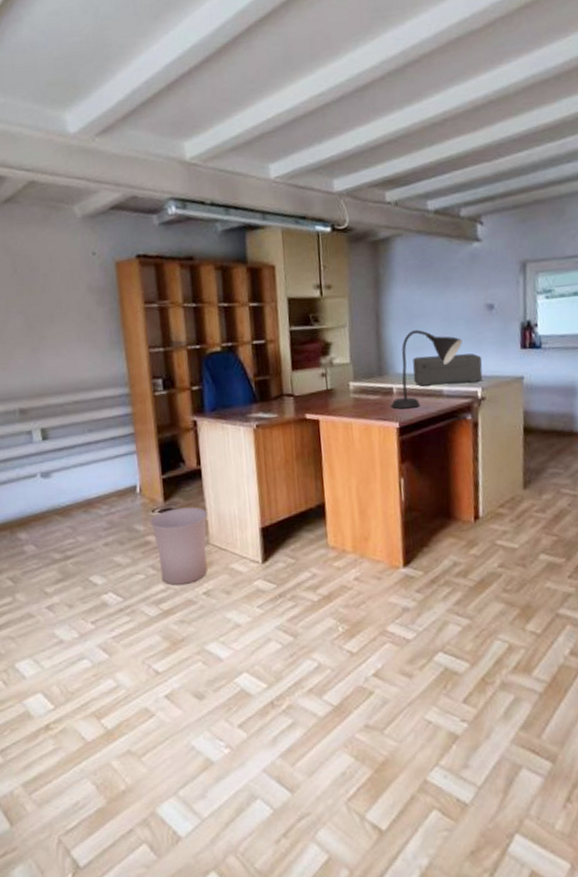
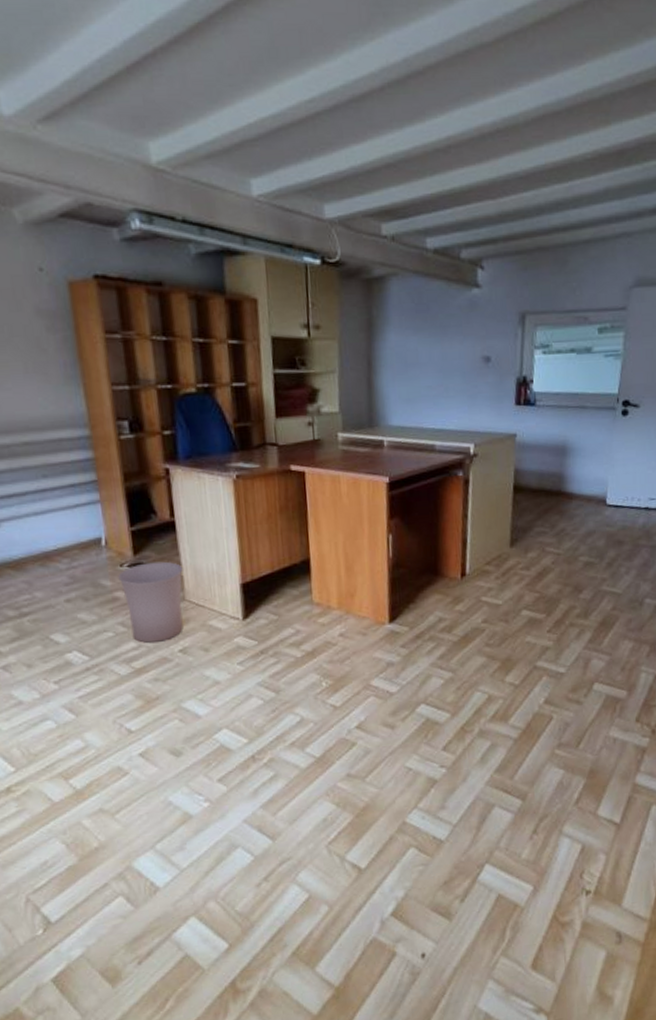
desk lamp: present [390,329,463,410] -> none [380,379,457,464]
storage case: present [412,353,483,386] -> none [404,407,476,440]

